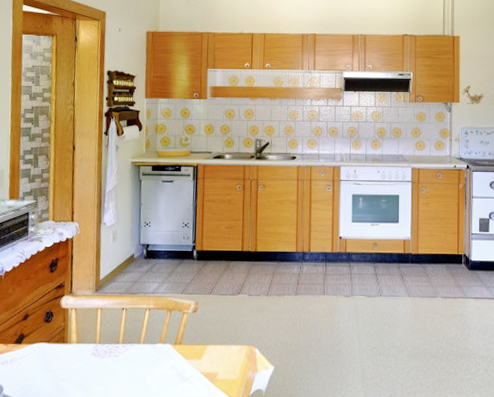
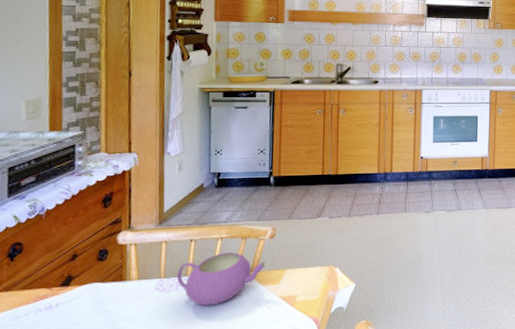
teapot: none [110,323,190,376] -> present [177,252,267,307]

